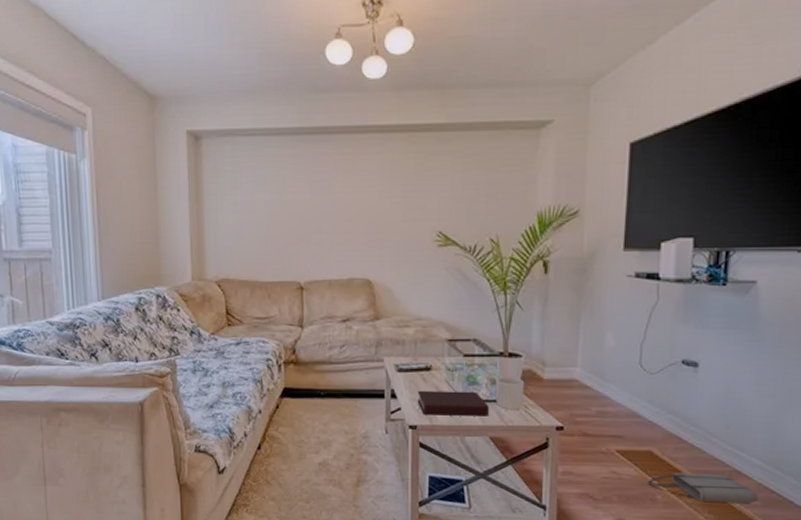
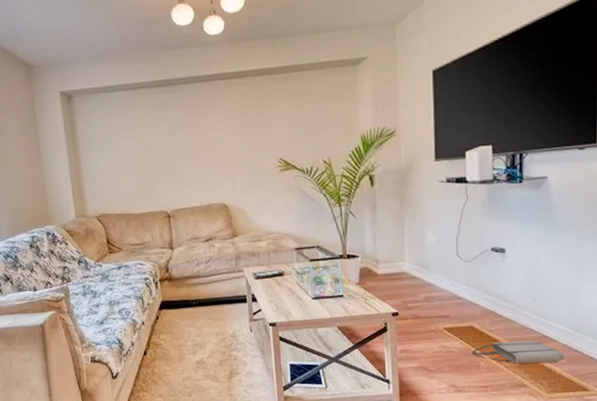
book: present [417,390,489,416] -> none [274,290,335,313]
mug: present [495,377,525,410] -> none [338,275,363,303]

